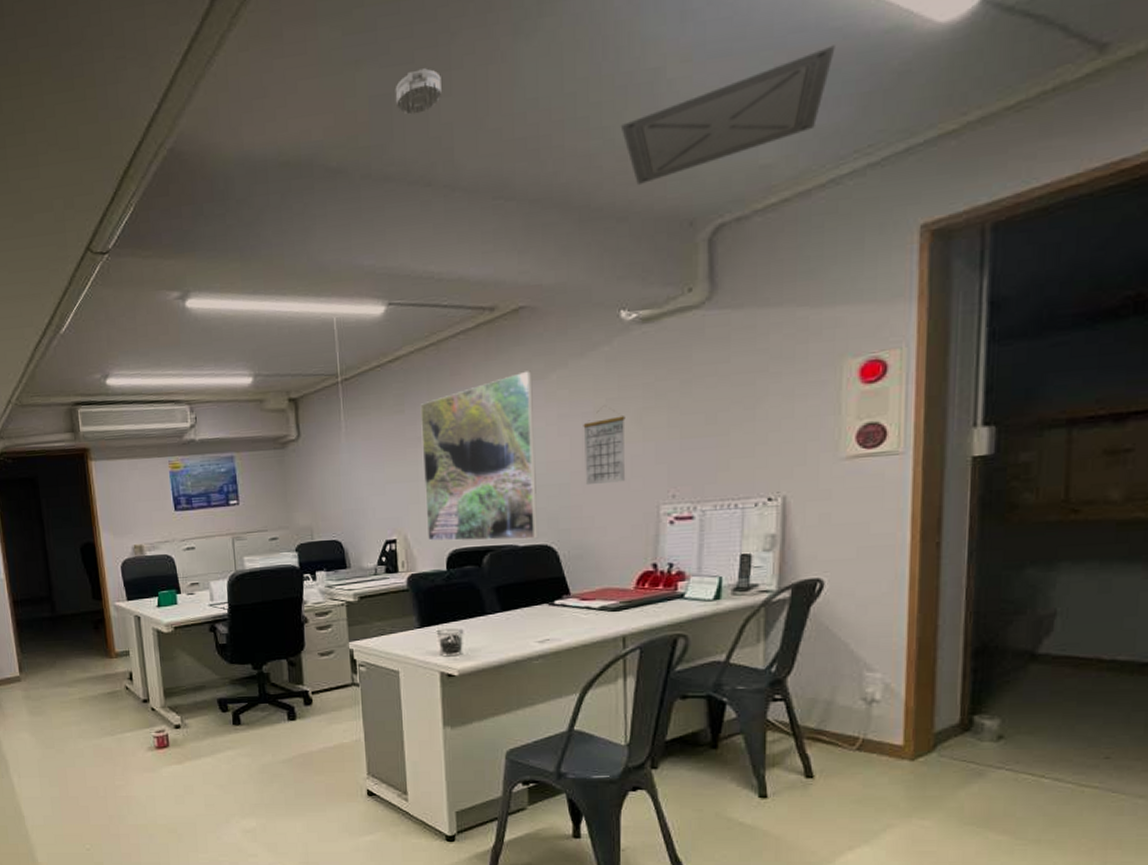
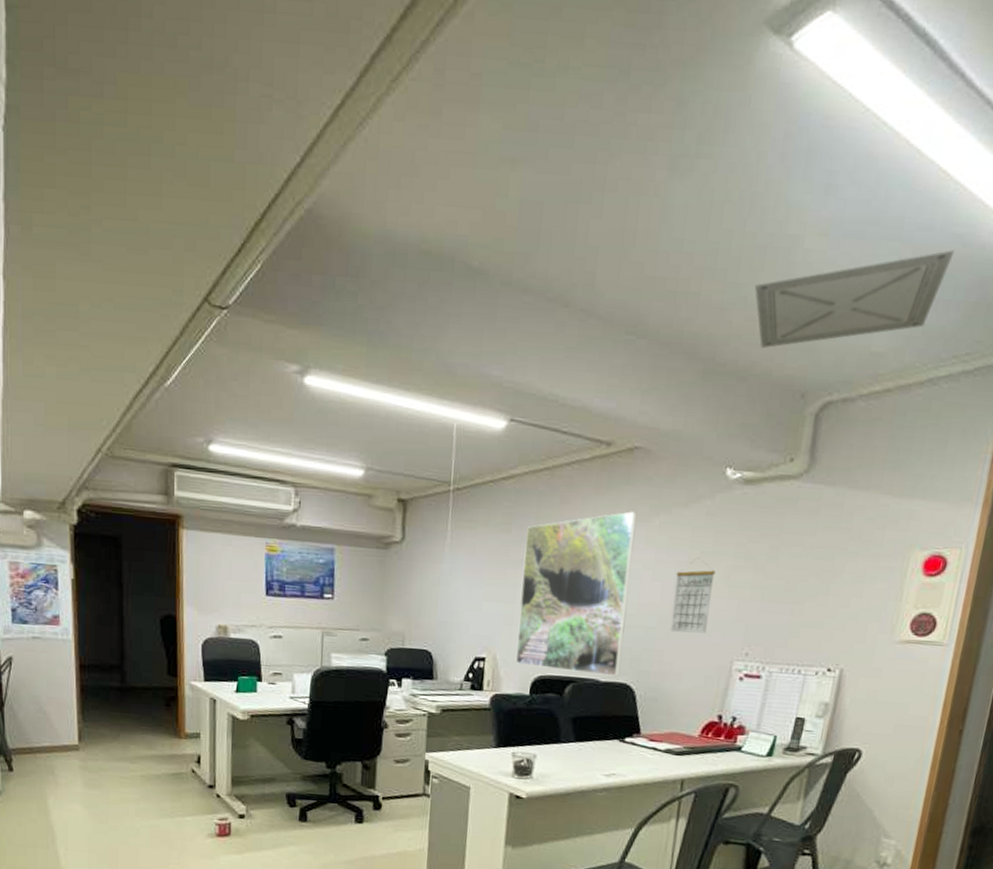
smoke detector: present [395,68,442,115] -> none [546,183,594,230]

